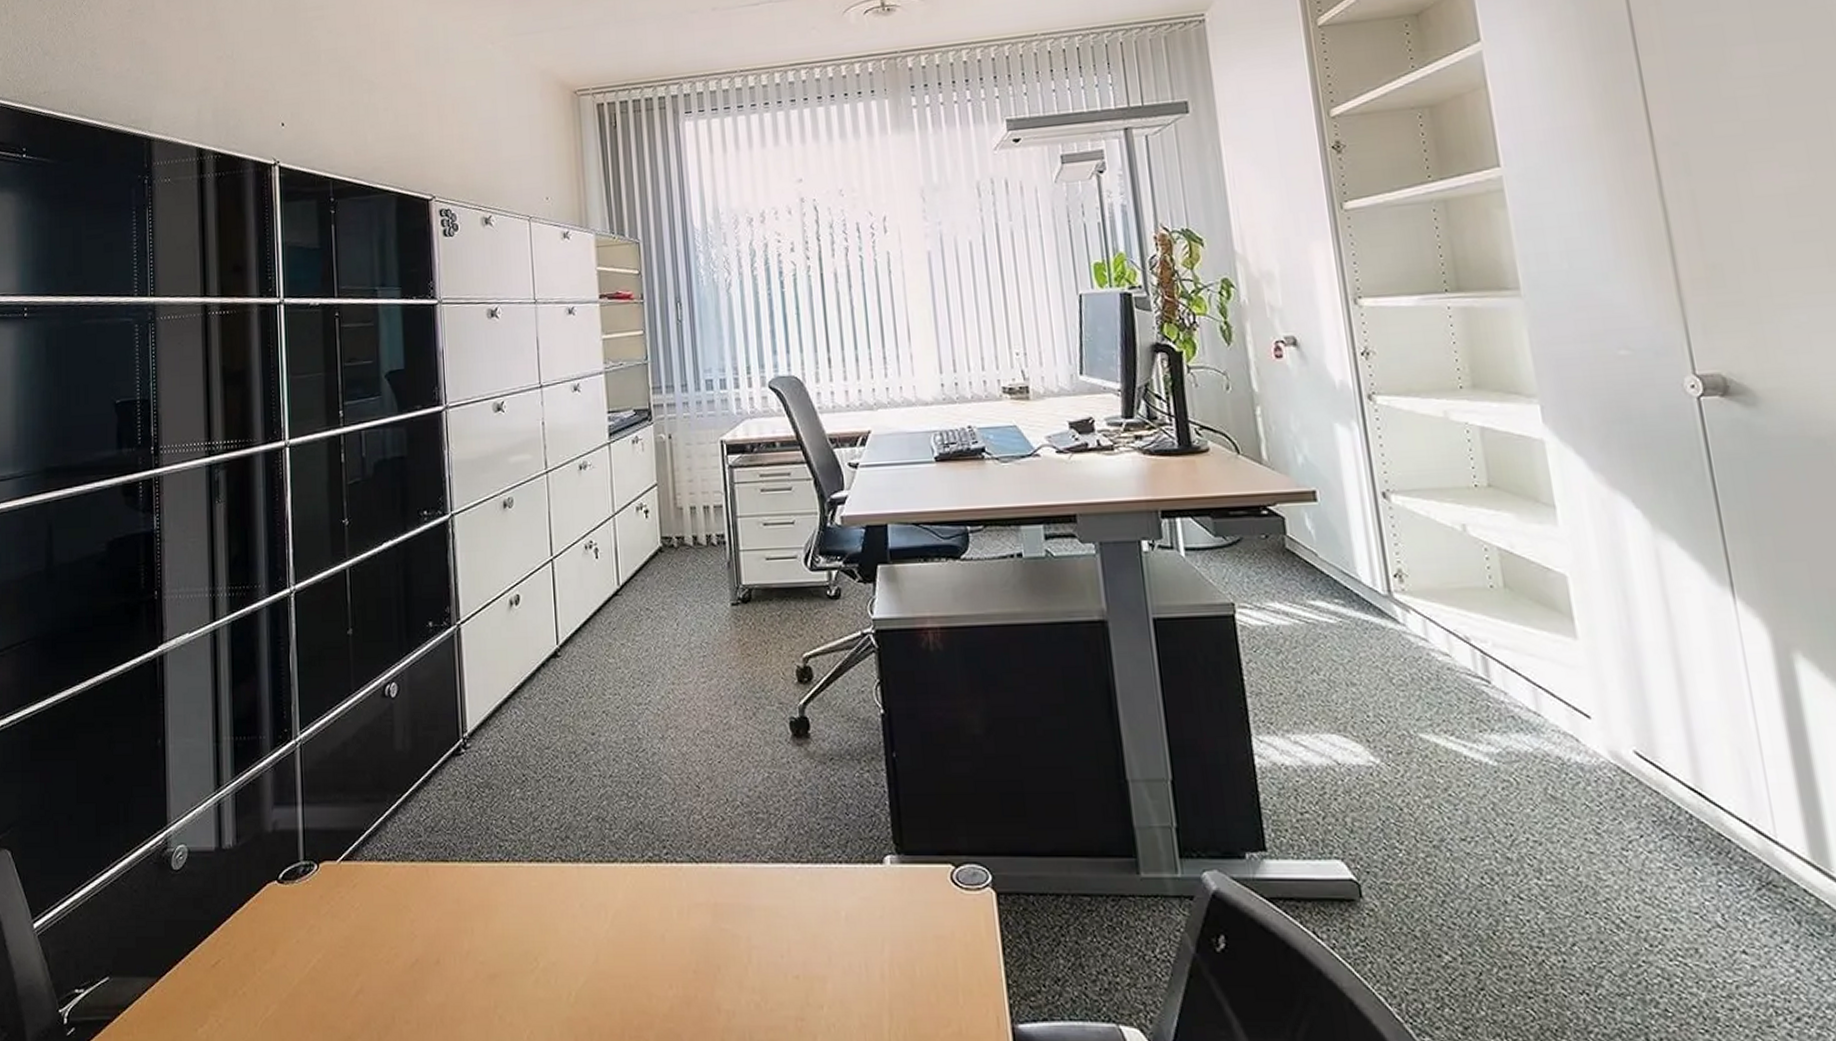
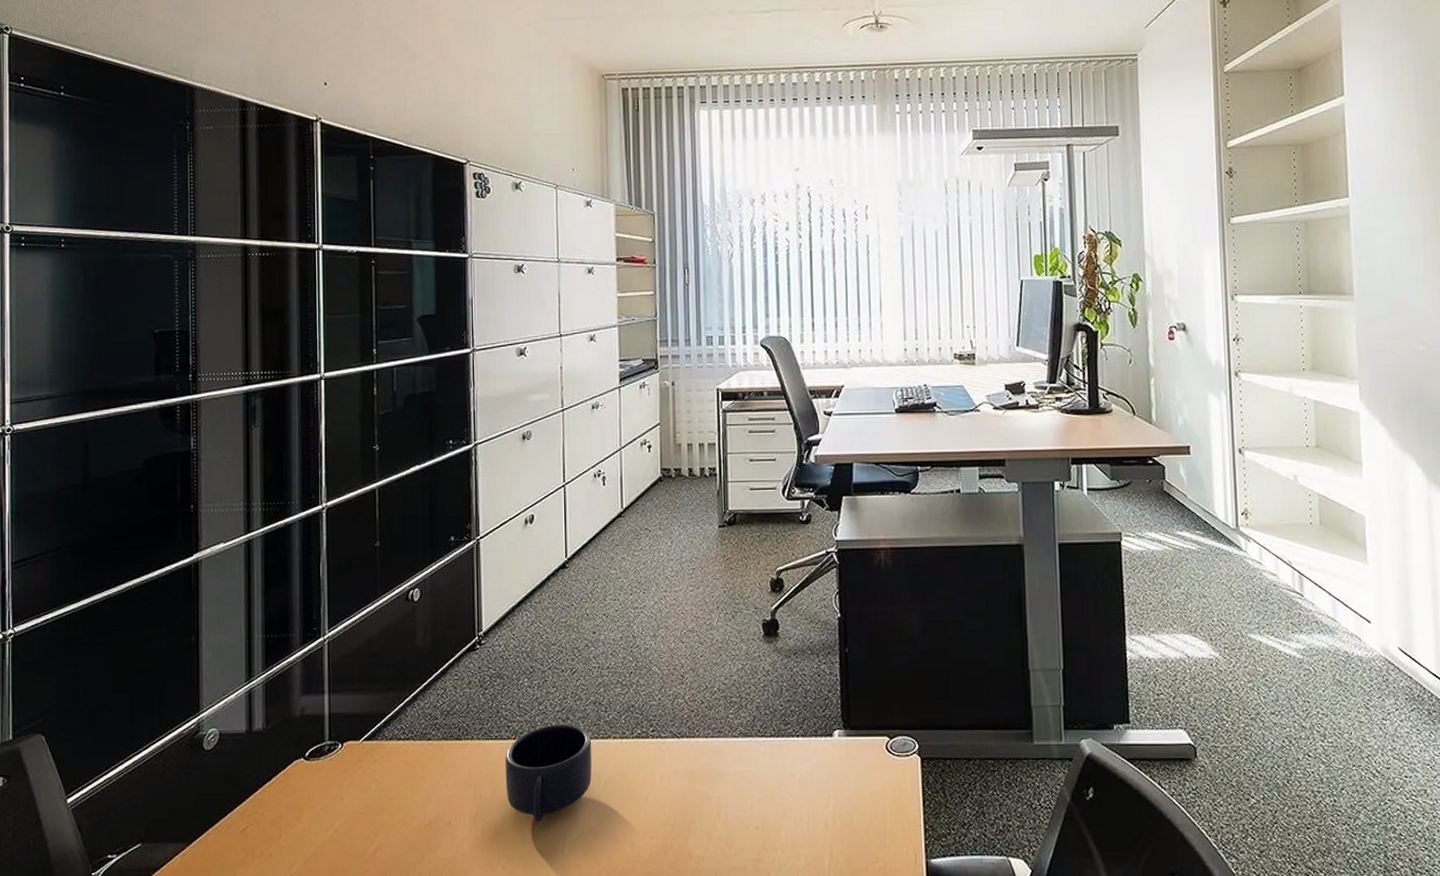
mug: none [498,844,598,965] -> present [505,724,592,823]

